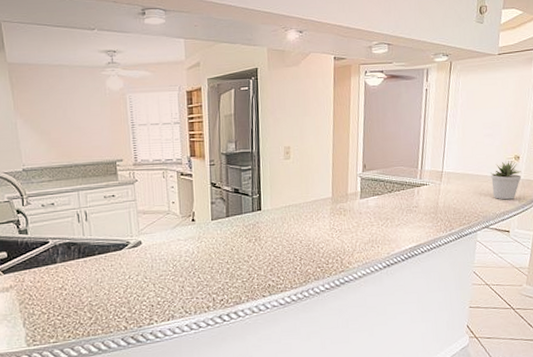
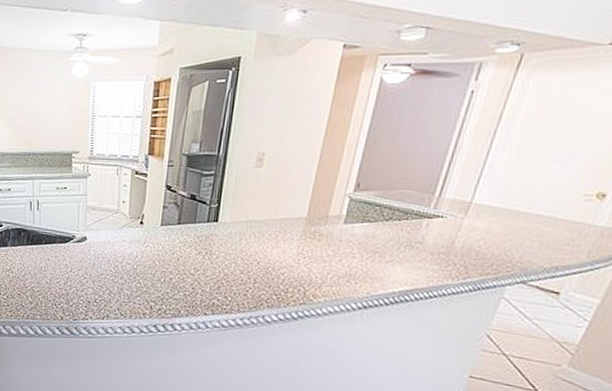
potted plant: present [491,161,522,200] -> none [544,198,603,252]

